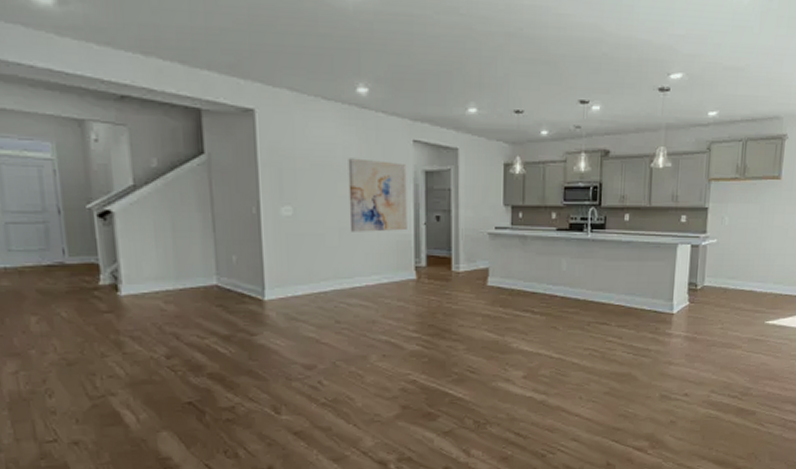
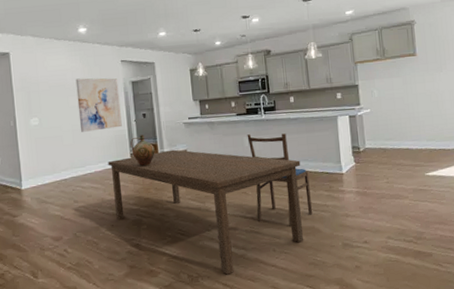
dining table: none [384,266,626,423] -> present [108,149,304,275]
ceramic jug: none [417,243,448,284] -> present [130,135,155,167]
dining chair: none [565,256,634,371] -> present [247,133,313,226]

